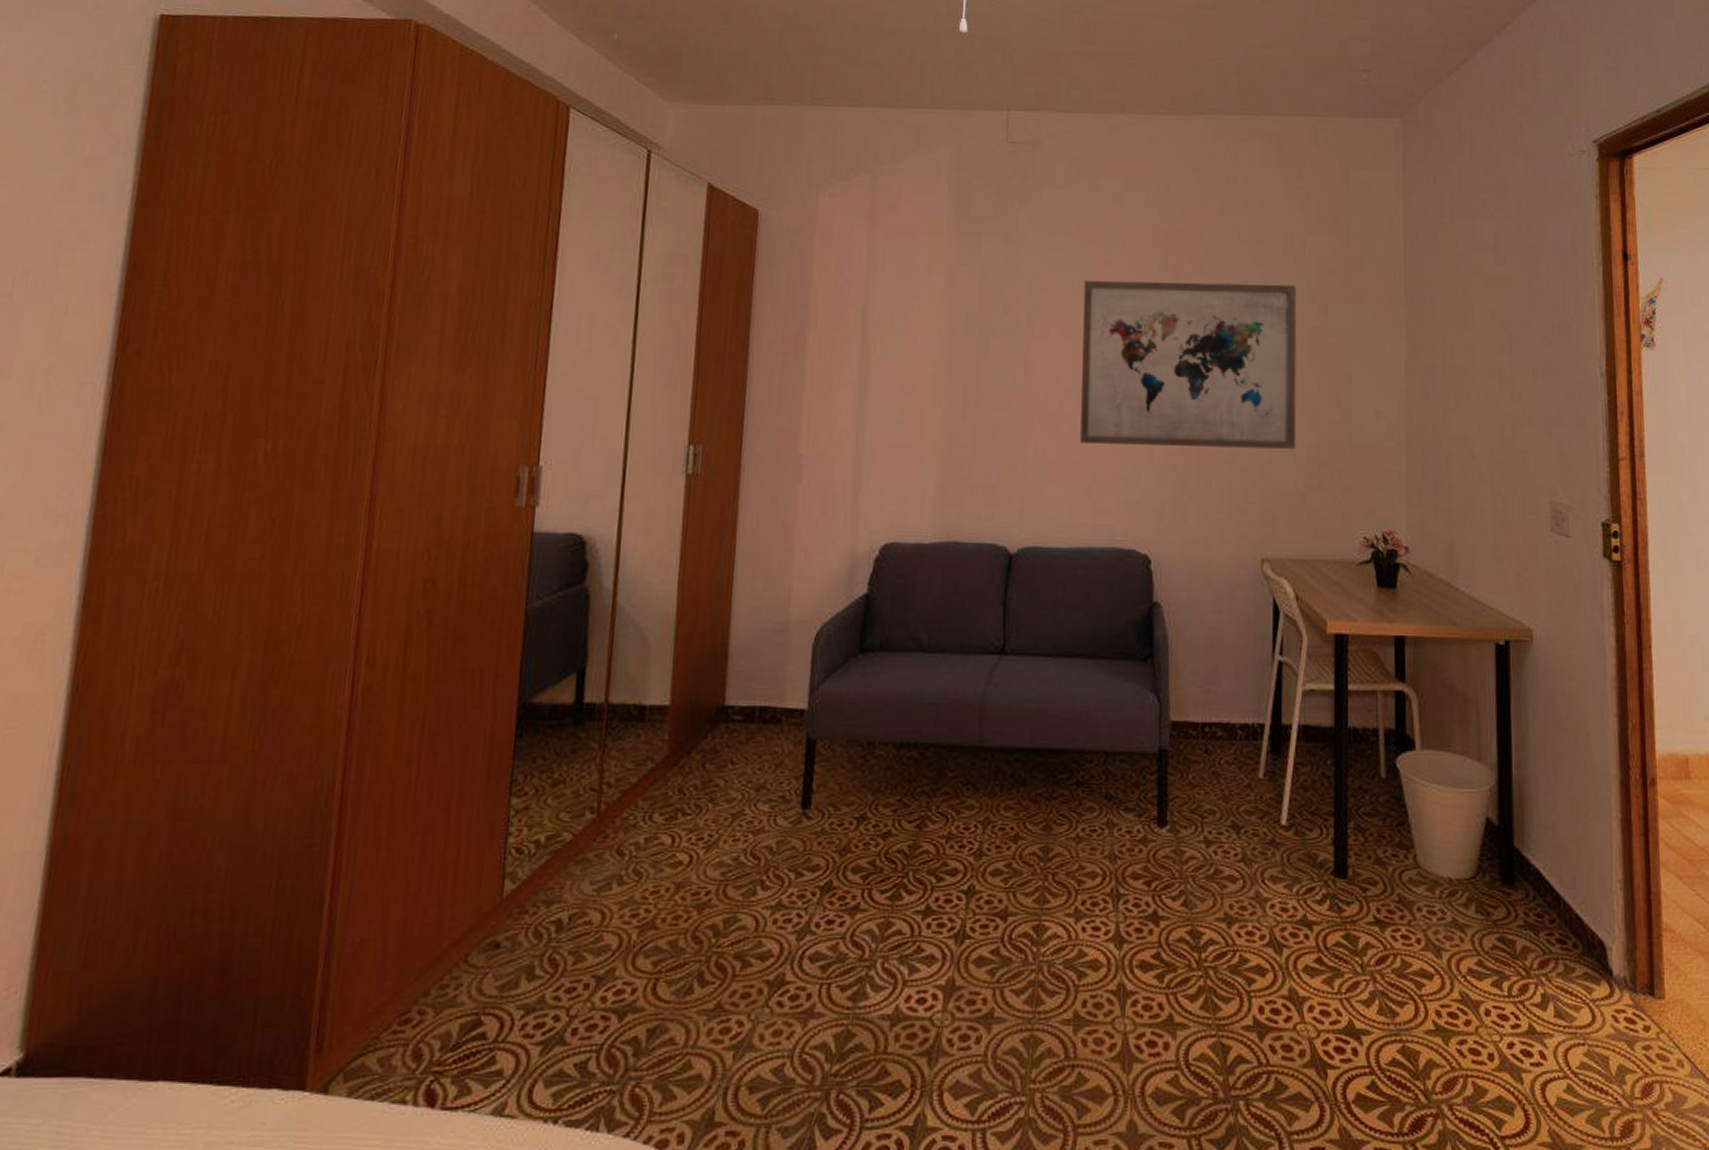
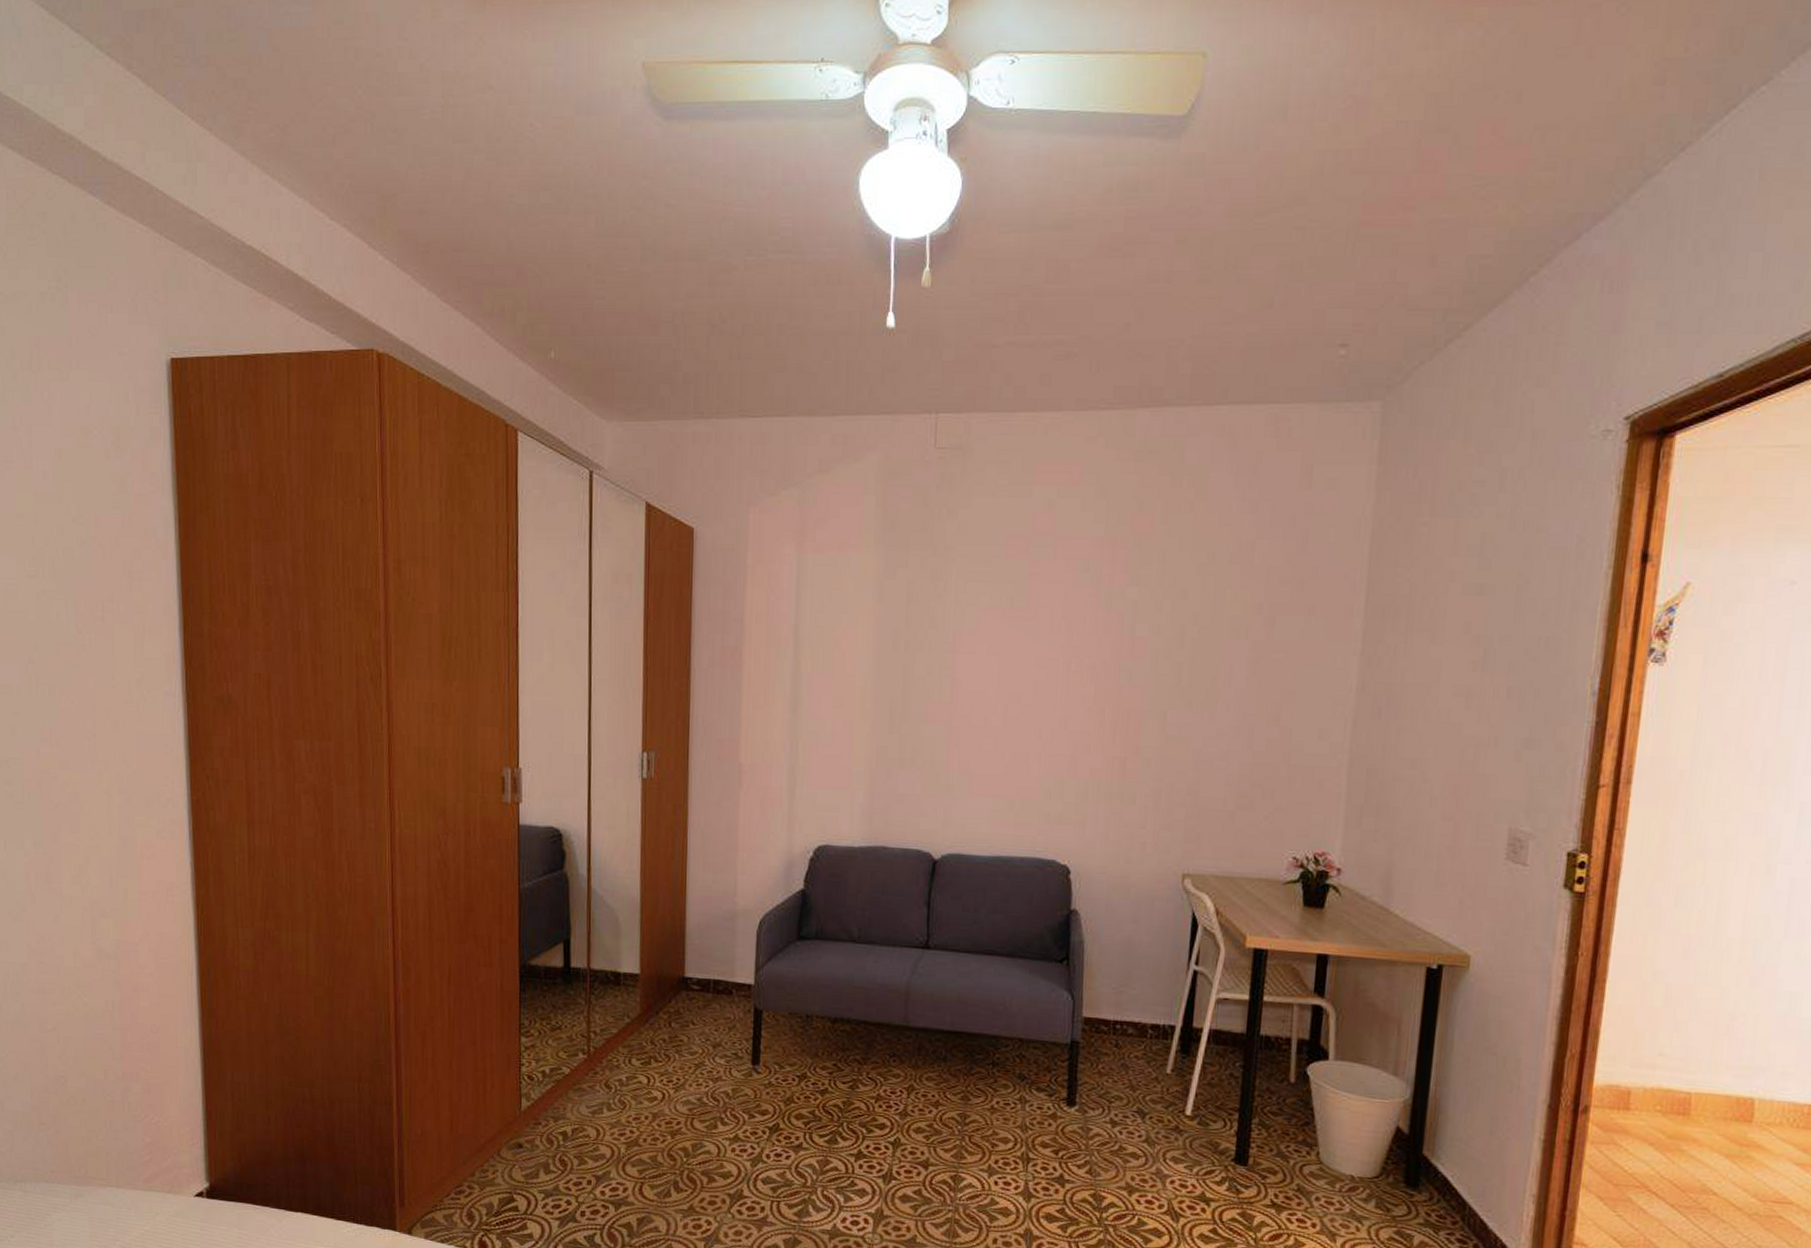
wall art: present [1080,280,1296,449] -> none [1004,593,1240,768]

